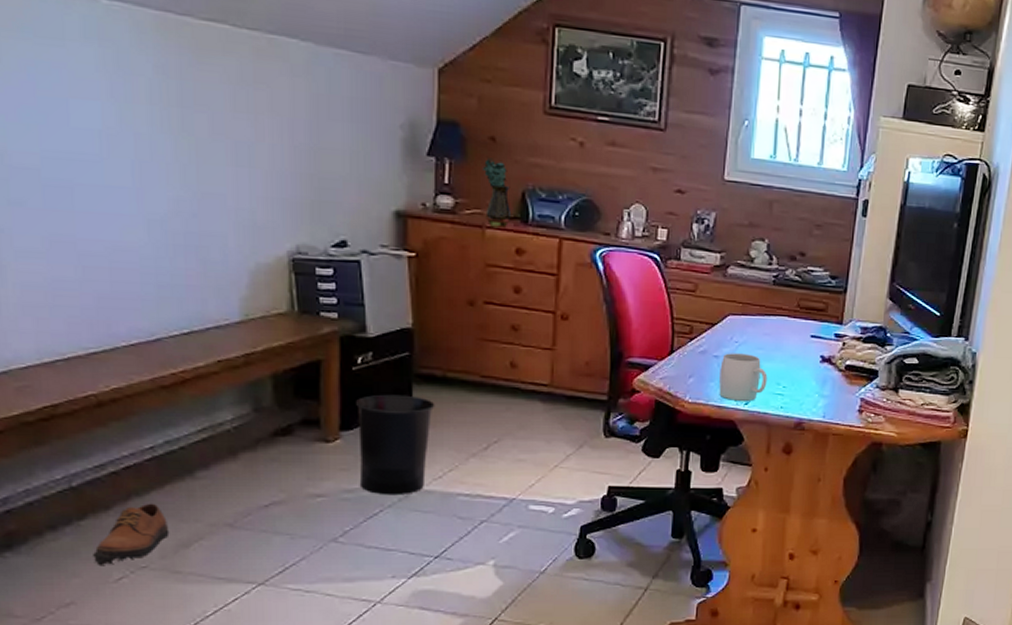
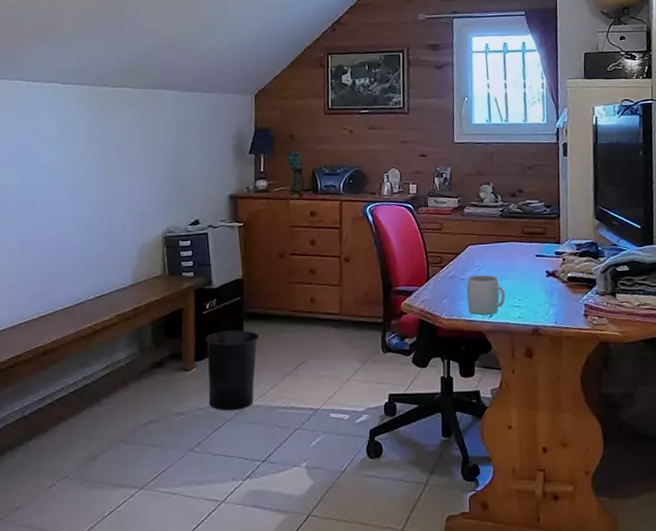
shoe: present [93,503,170,566] -> none [35,425,83,477]

